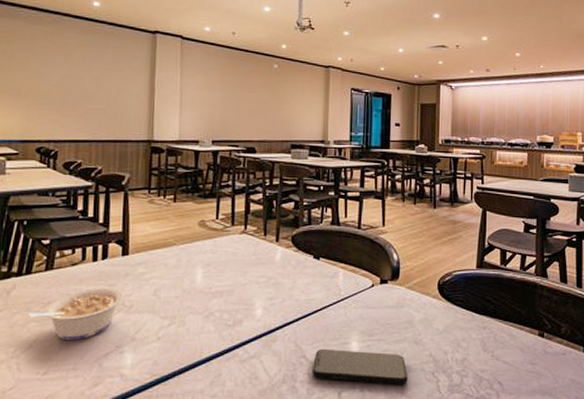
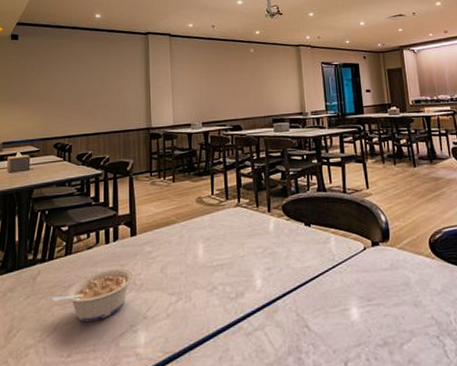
smartphone: present [311,348,408,384] -> none [315,316,413,351]

